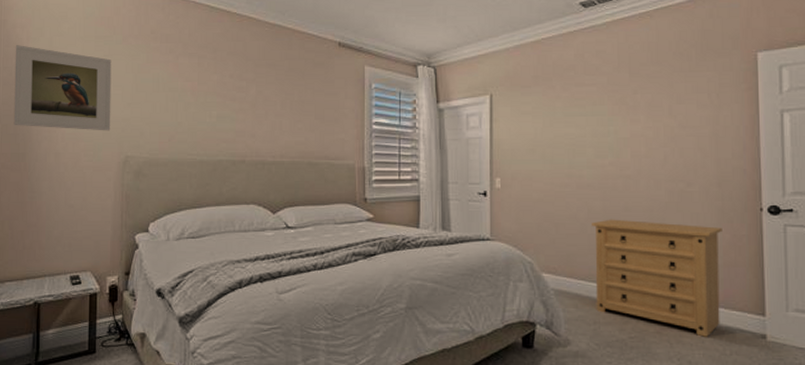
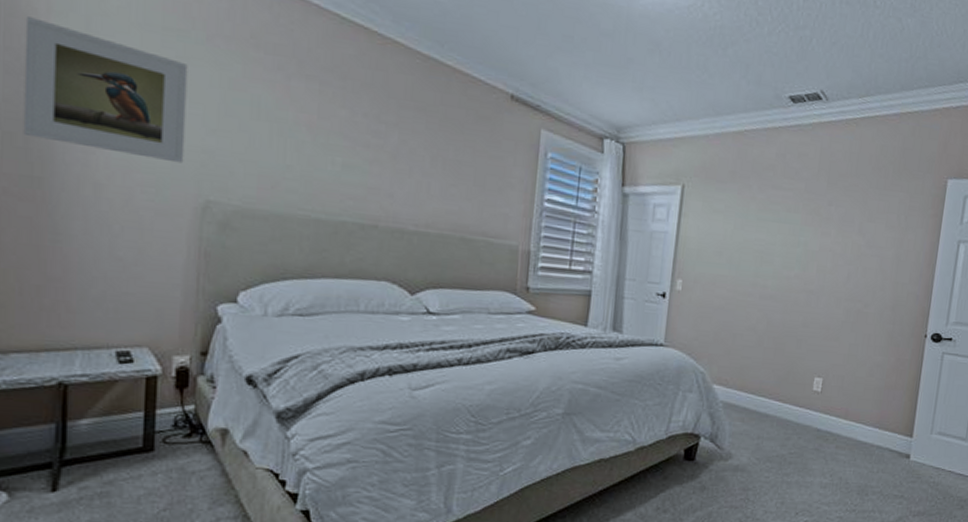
dresser: present [592,219,722,337] -> none [761,333,889,455]

